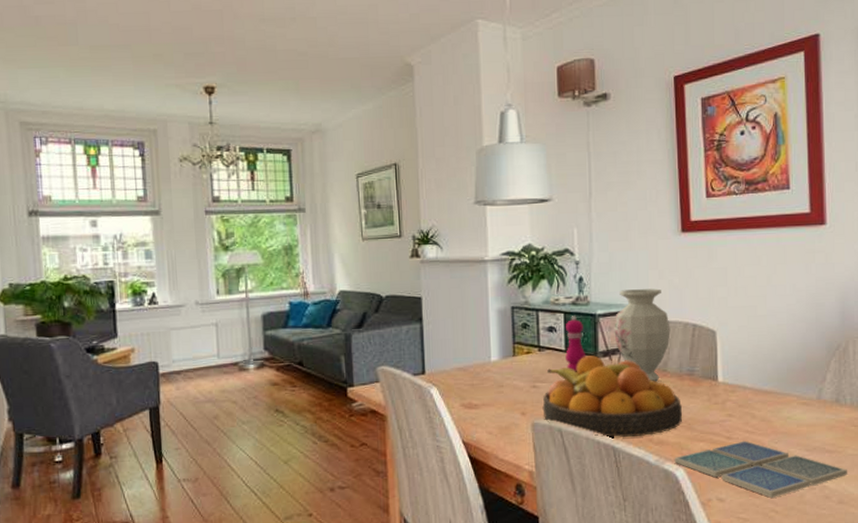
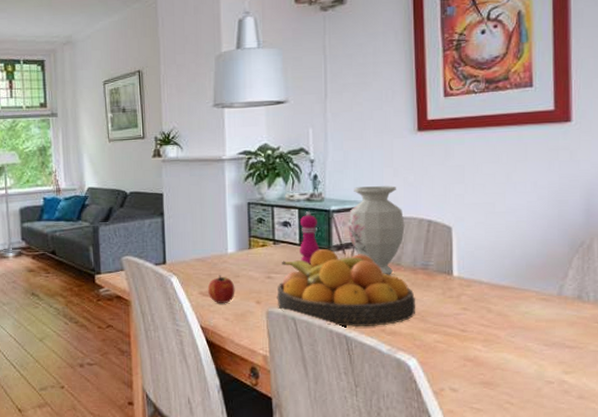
fruit: none [469,385,499,416] -> present [207,275,235,303]
drink coaster: present [674,440,848,498] -> none [406,334,590,390]

